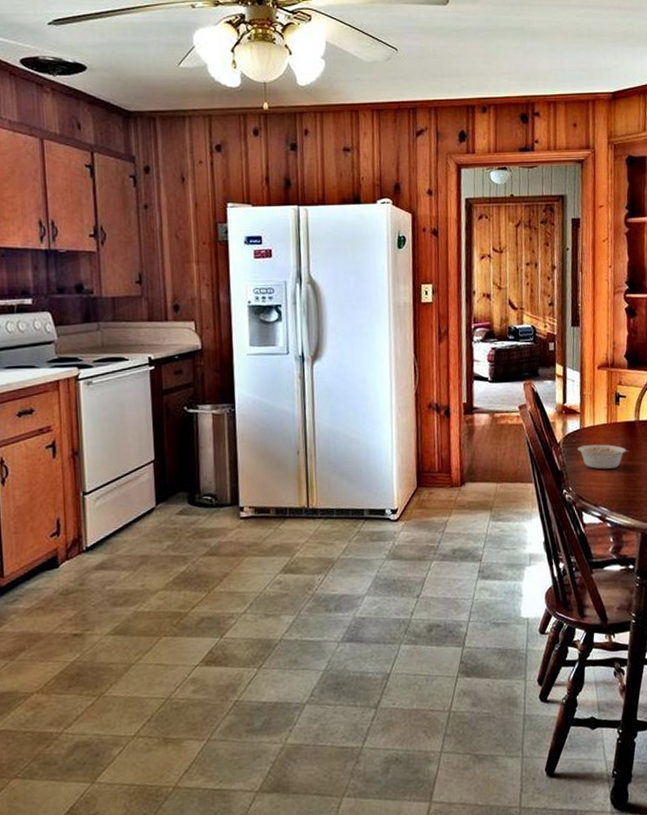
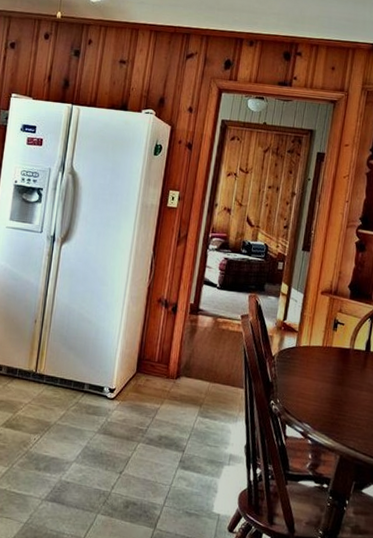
legume: present [578,444,630,470] -> none [291,362,340,390]

